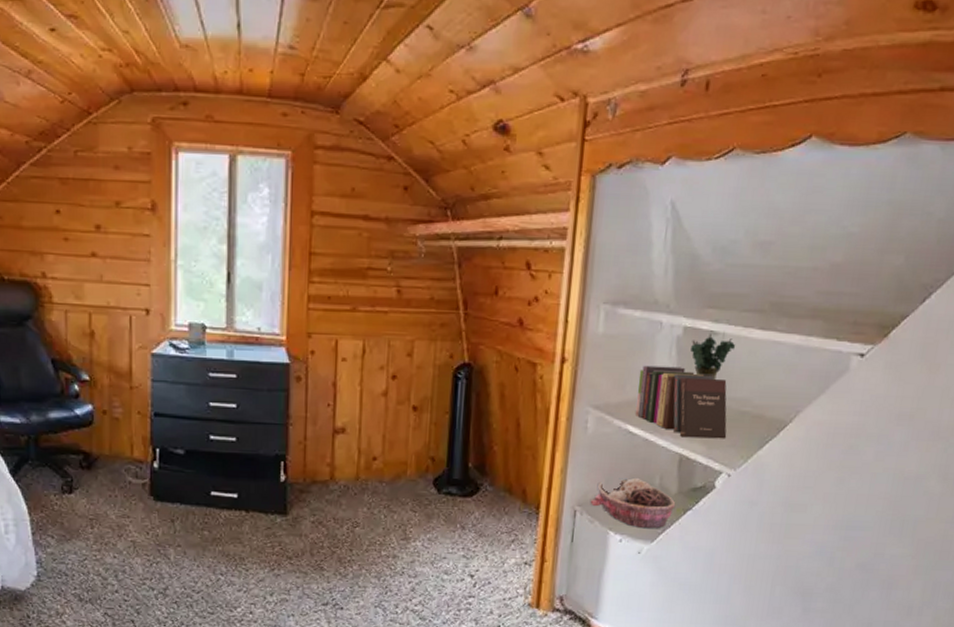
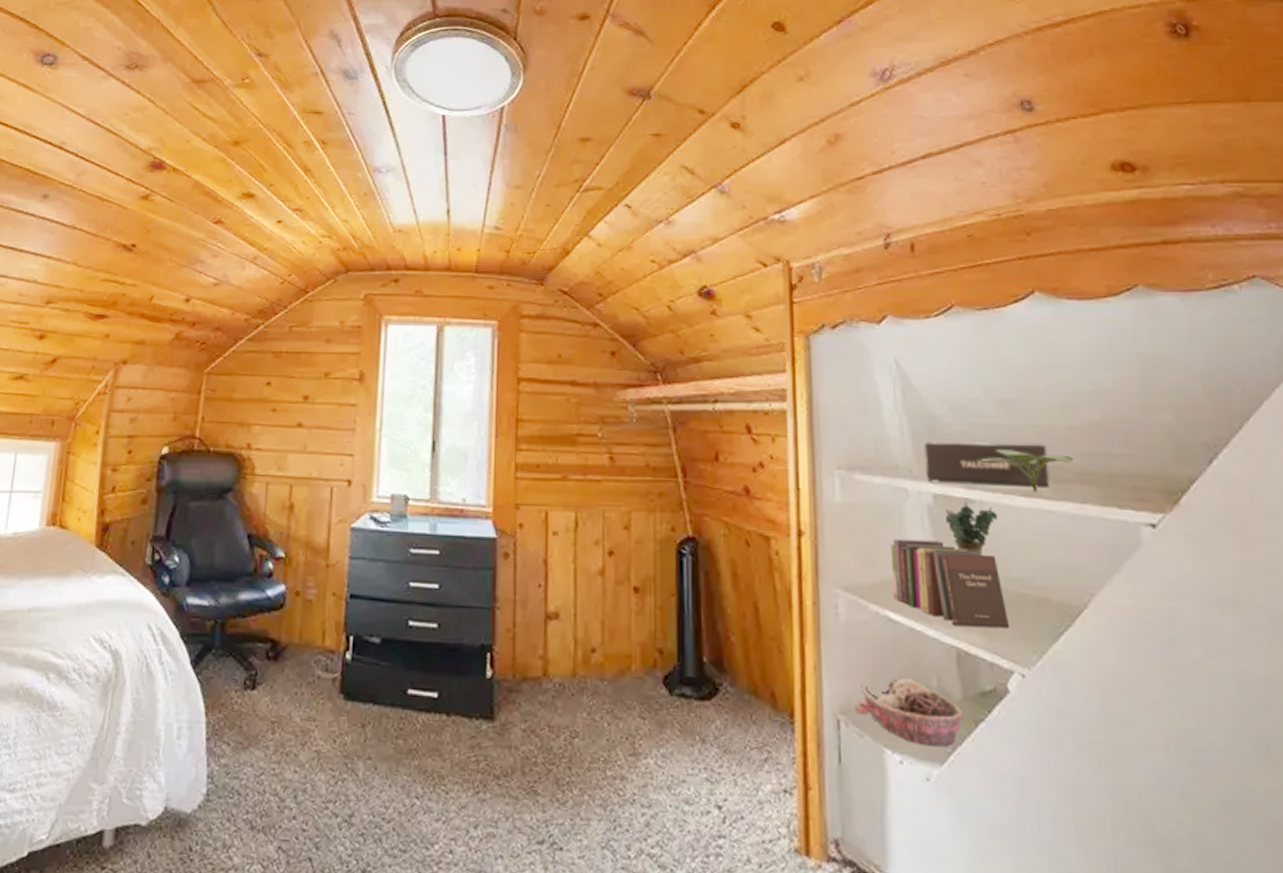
box: none [680,280,789,323] -> present [925,443,1050,489]
plant: none [726,288,810,326] -> present [976,449,1073,492]

